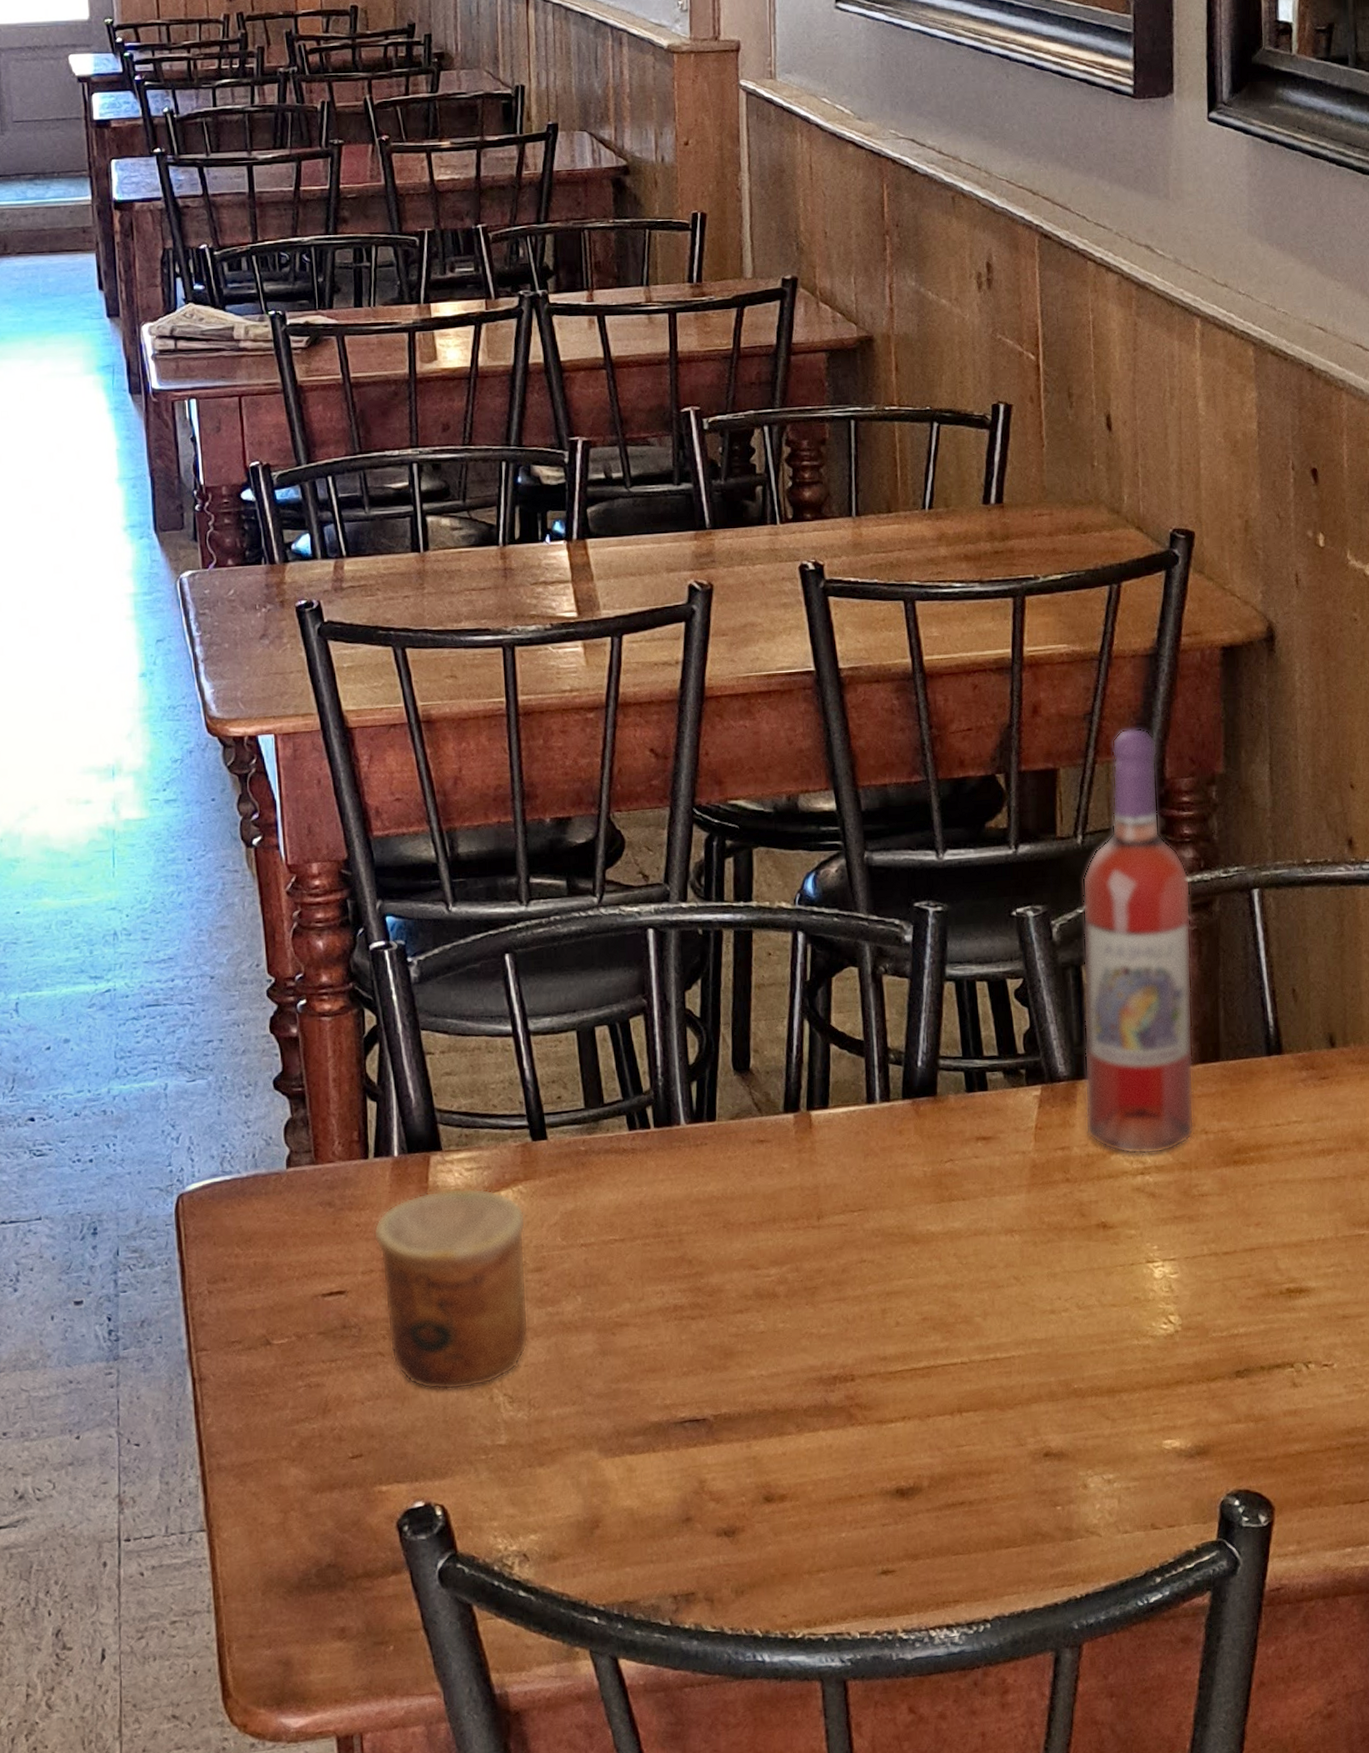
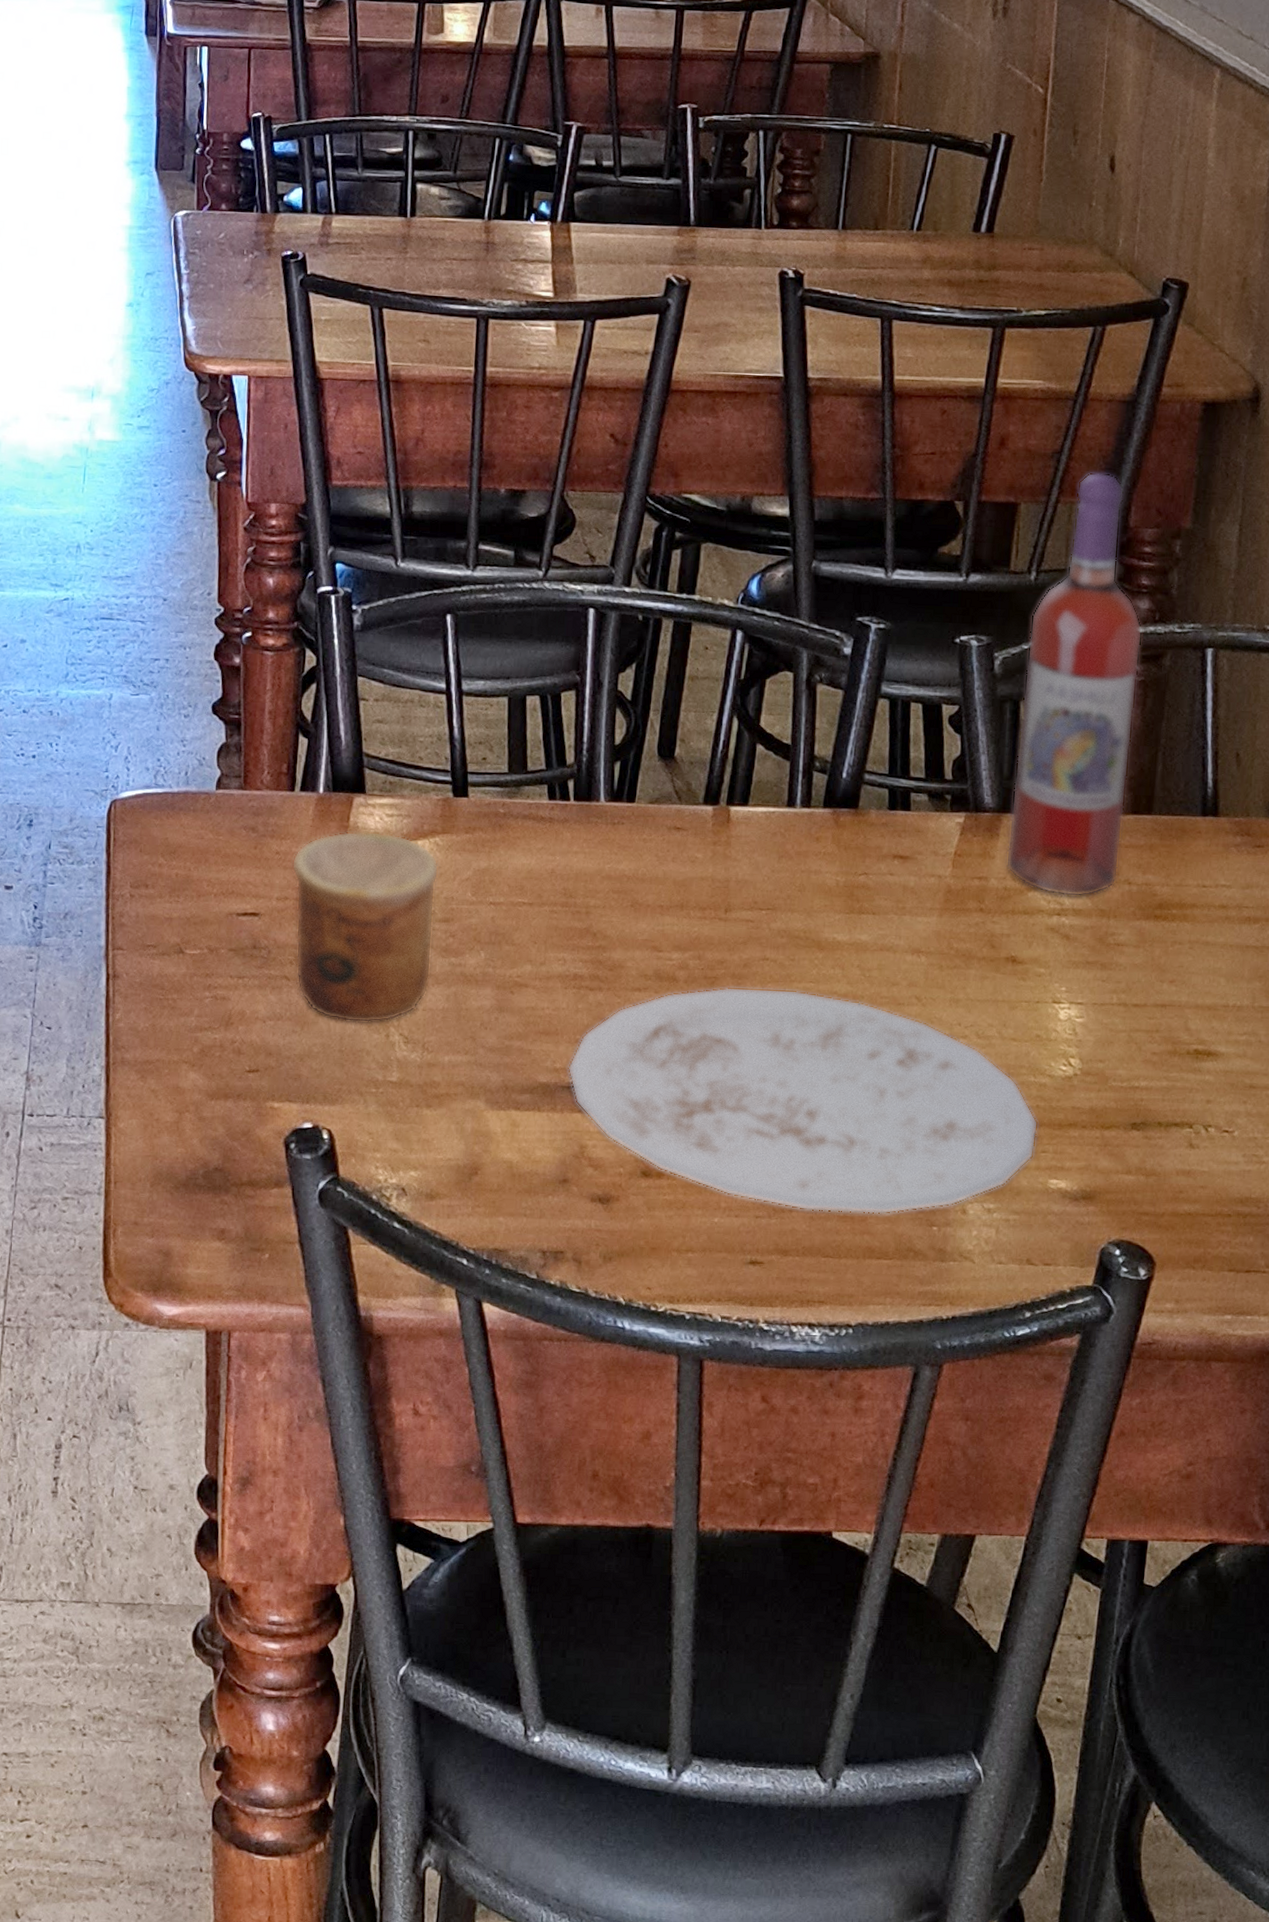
plate: none [678,1287,1147,1511] -> present [567,986,1039,1214]

